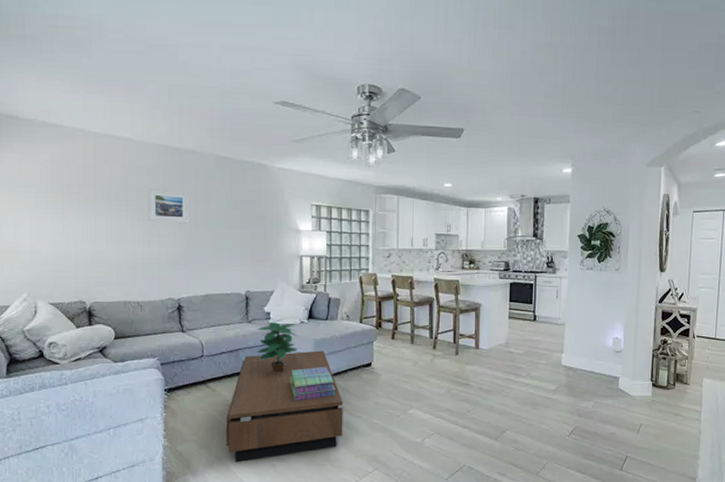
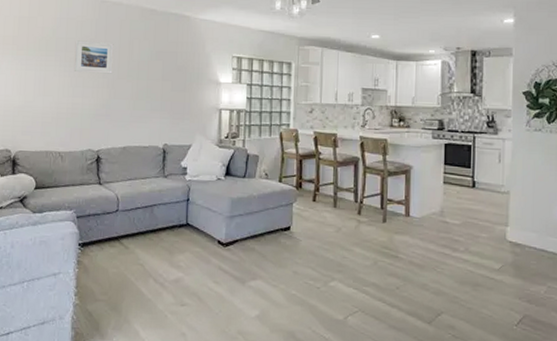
coffee table: present [226,350,343,463] -> none [136,210,259,329]
potted plant: present [257,321,298,374] -> none [172,177,214,234]
stack of books: present [289,366,336,401] -> none [203,227,252,265]

